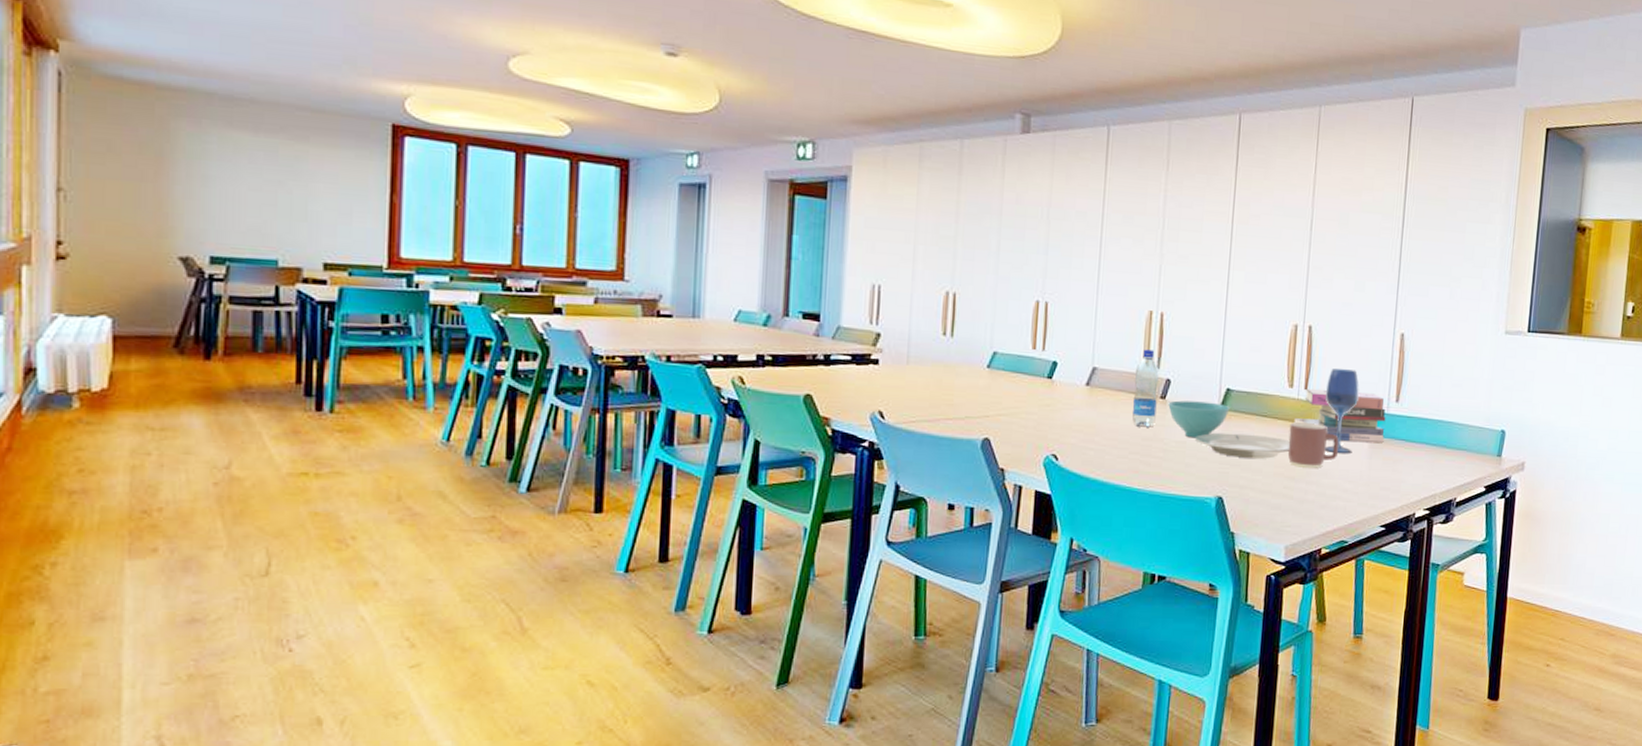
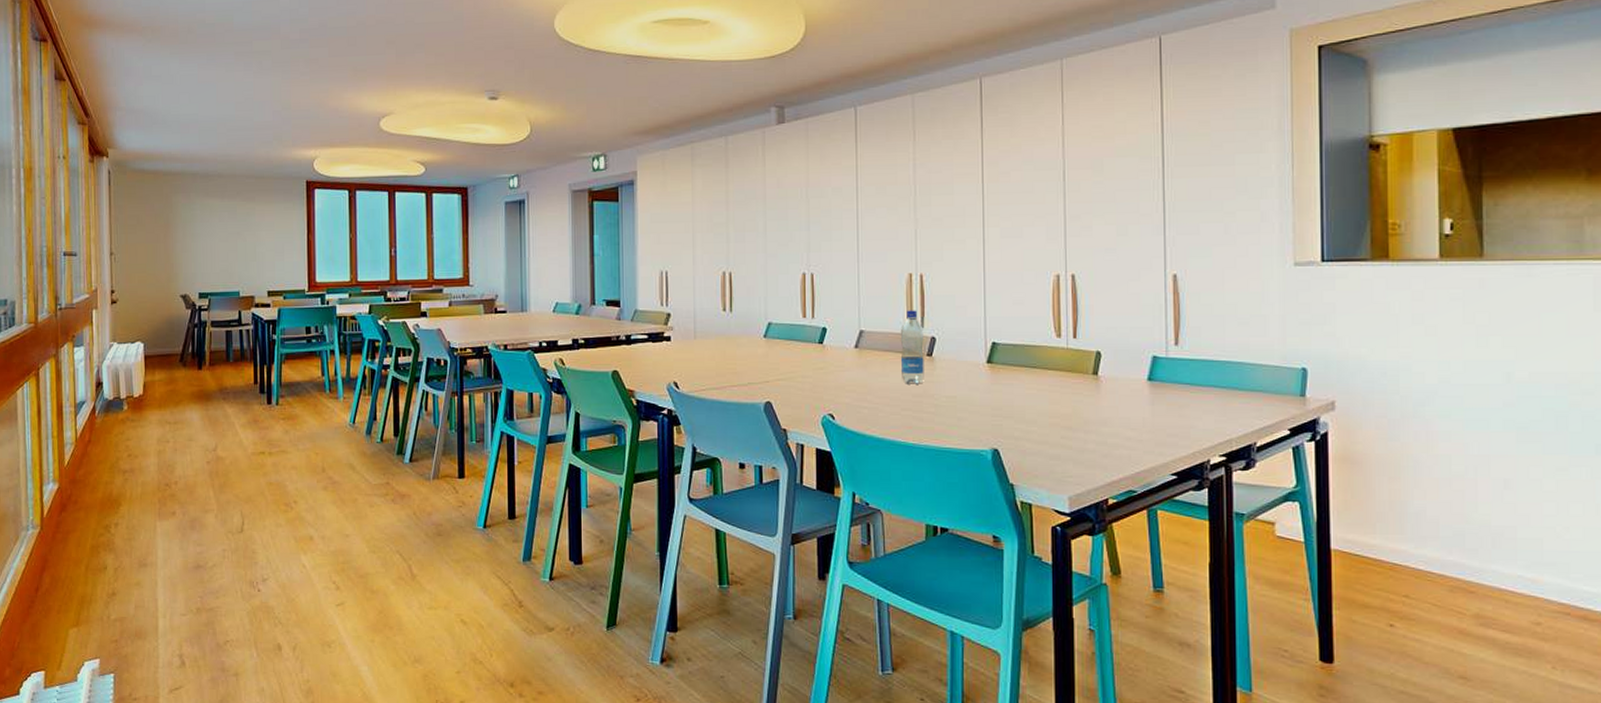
bowl: present [1168,400,1230,438] -> none [935,357,998,393]
plate: present [1195,433,1290,459] -> none [965,386,1063,409]
mug: present [1287,422,1339,468] -> none [1061,372,1116,417]
books: present [1294,388,1386,442] -> none [1065,337,1166,387]
wineglass: present [1324,369,1359,454] -> none [1096,315,1133,401]

